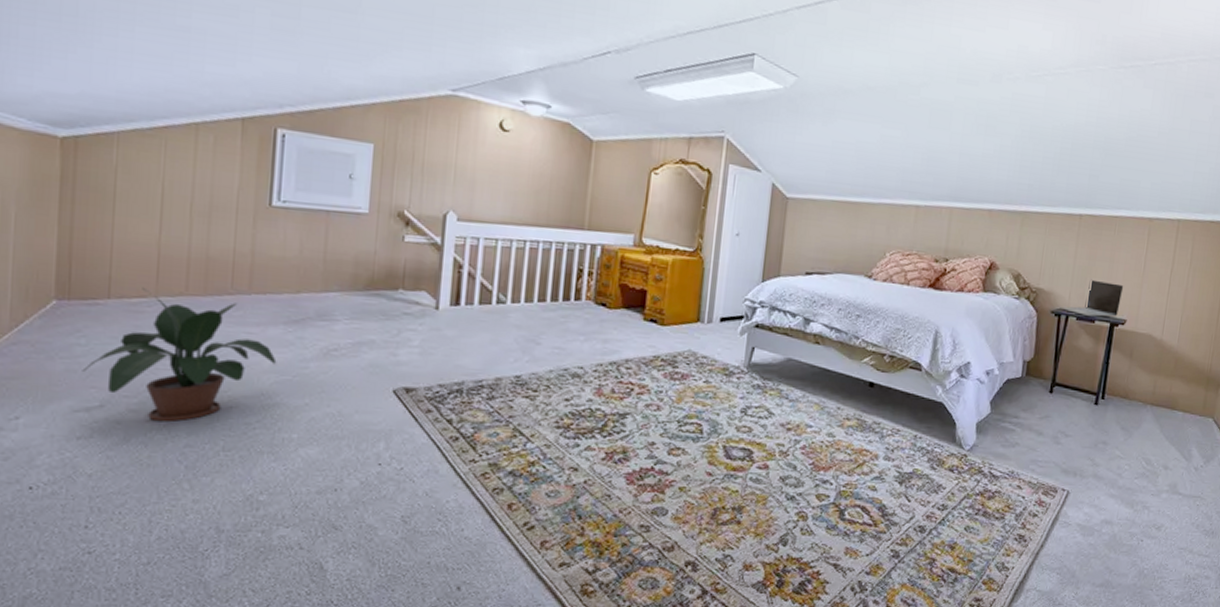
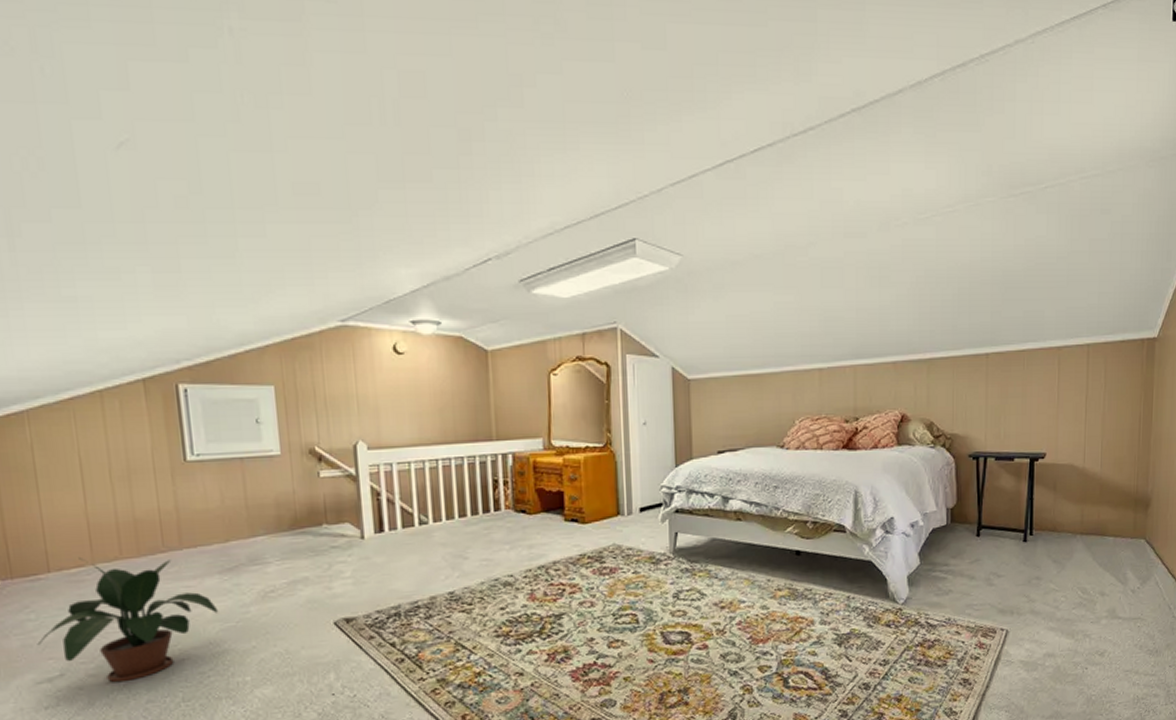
laptop: present [1059,279,1124,318] -> none [977,417,1040,456]

